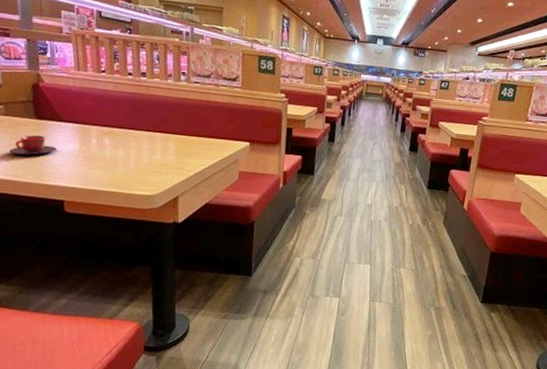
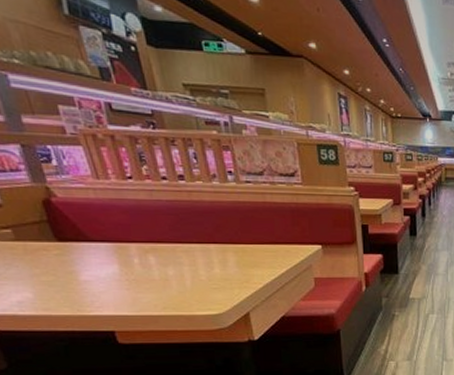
teacup: present [9,135,57,156] -> none [32,261,92,286]

